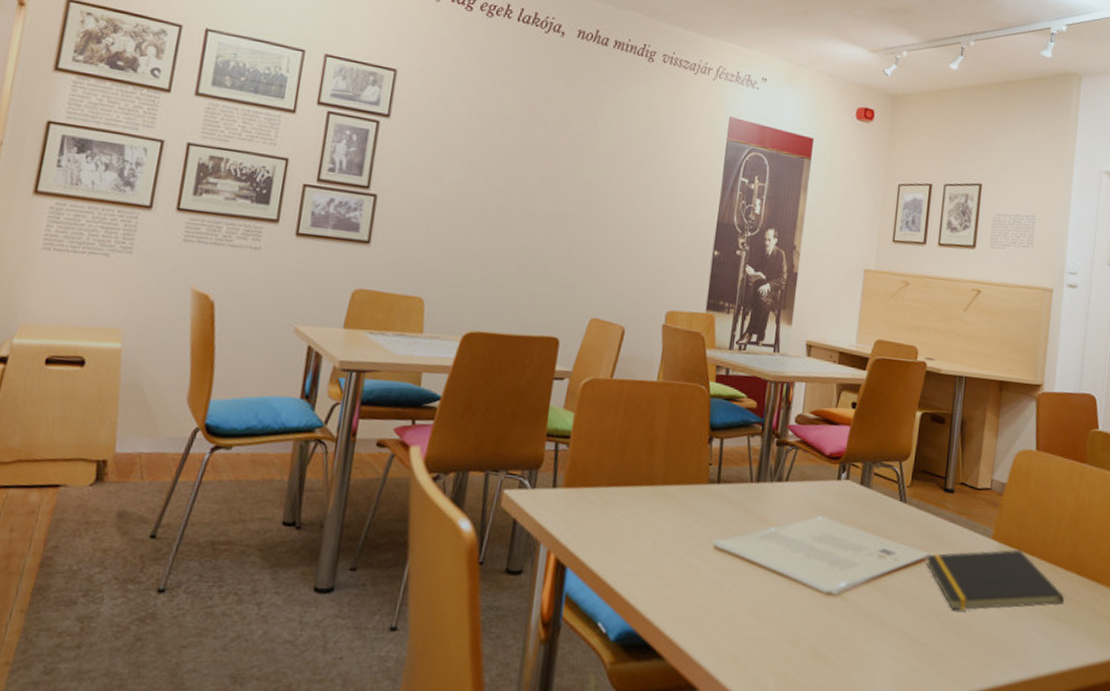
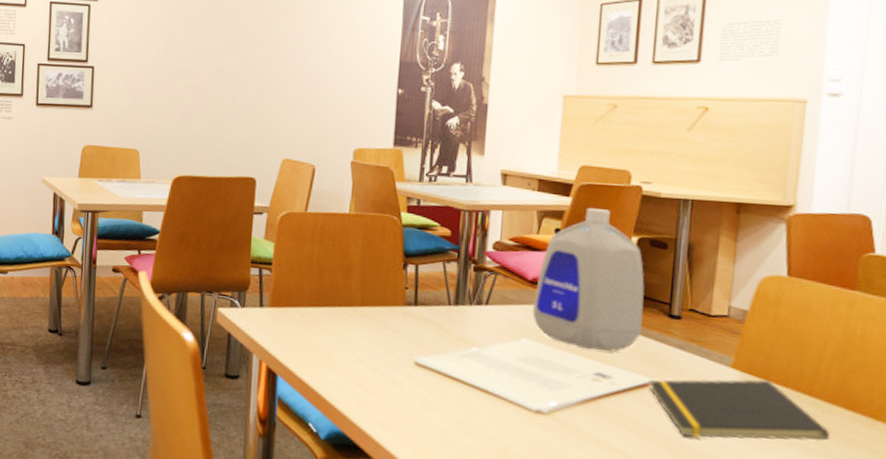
bottle: none [828,382,926,527] -> present [532,208,645,351]

